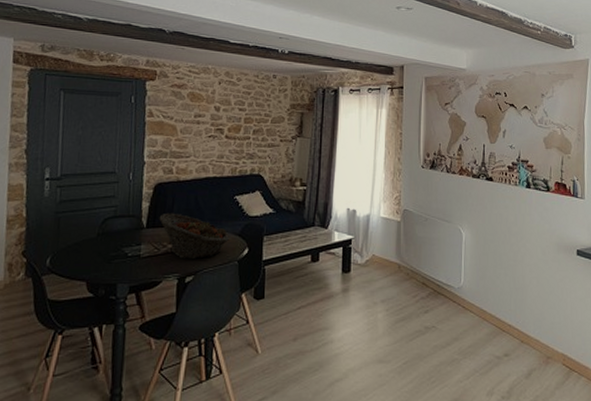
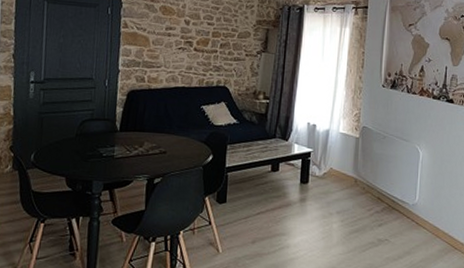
fruit basket: present [159,212,229,260] -> none [131,118,195,163]

